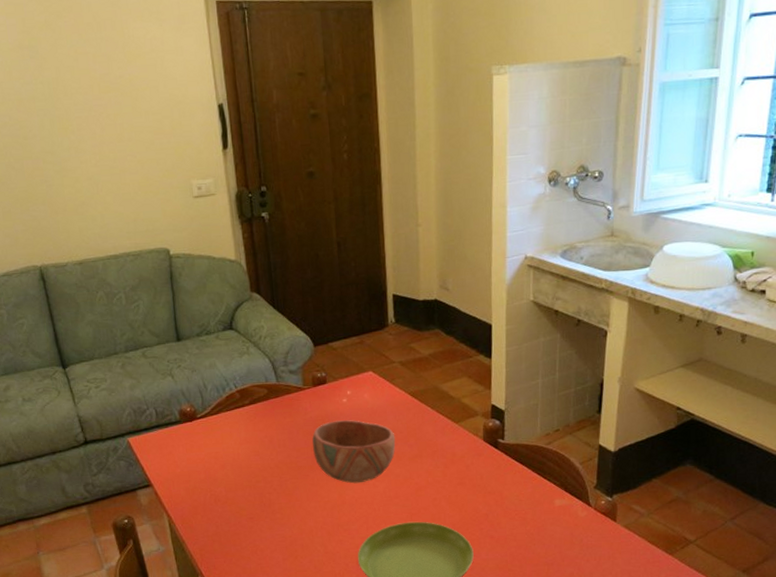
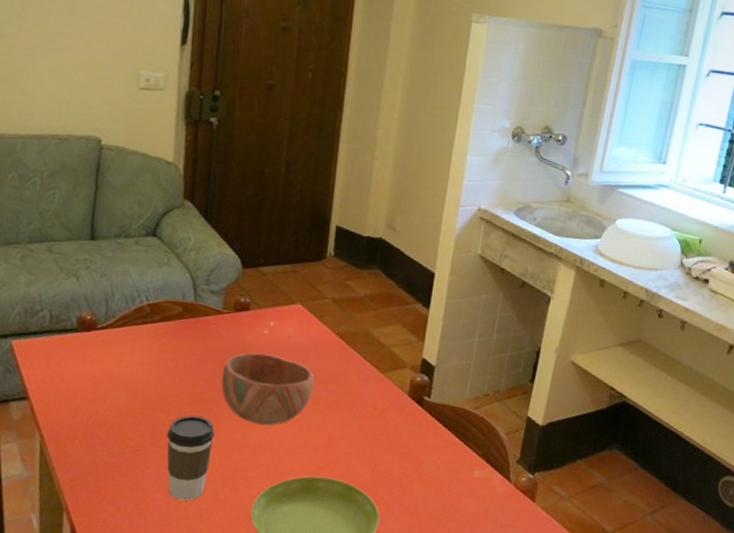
coffee cup: none [273,482,315,556] -> present [167,415,215,501]

